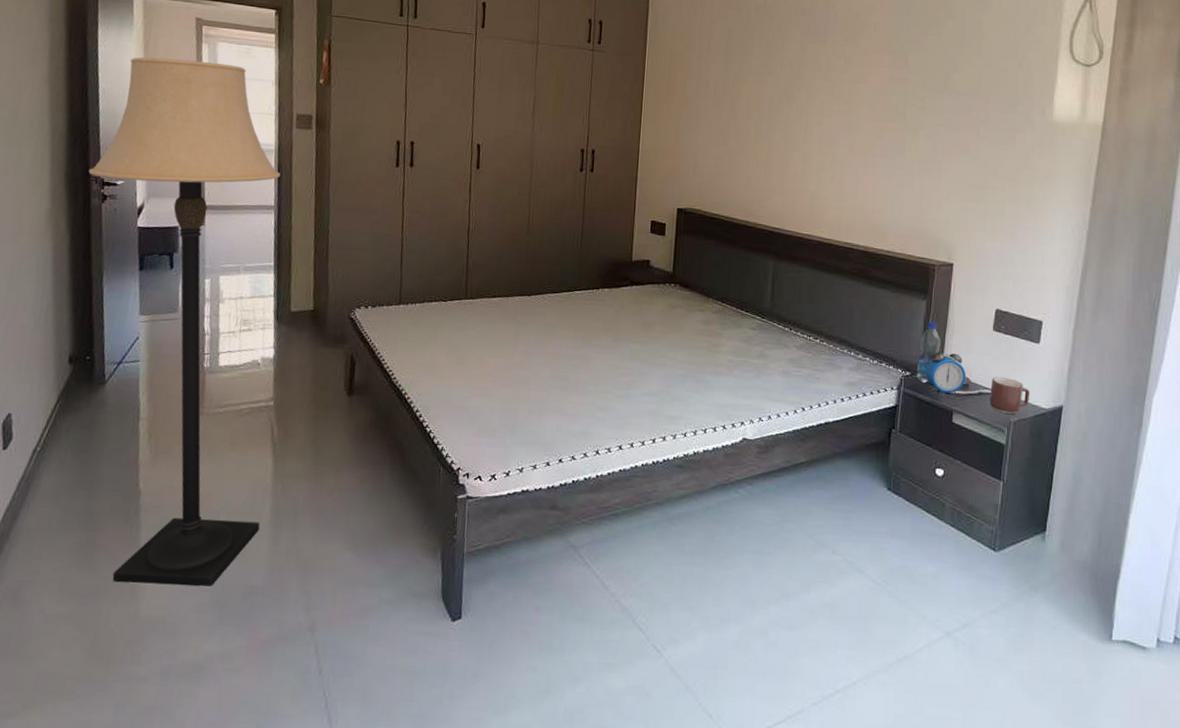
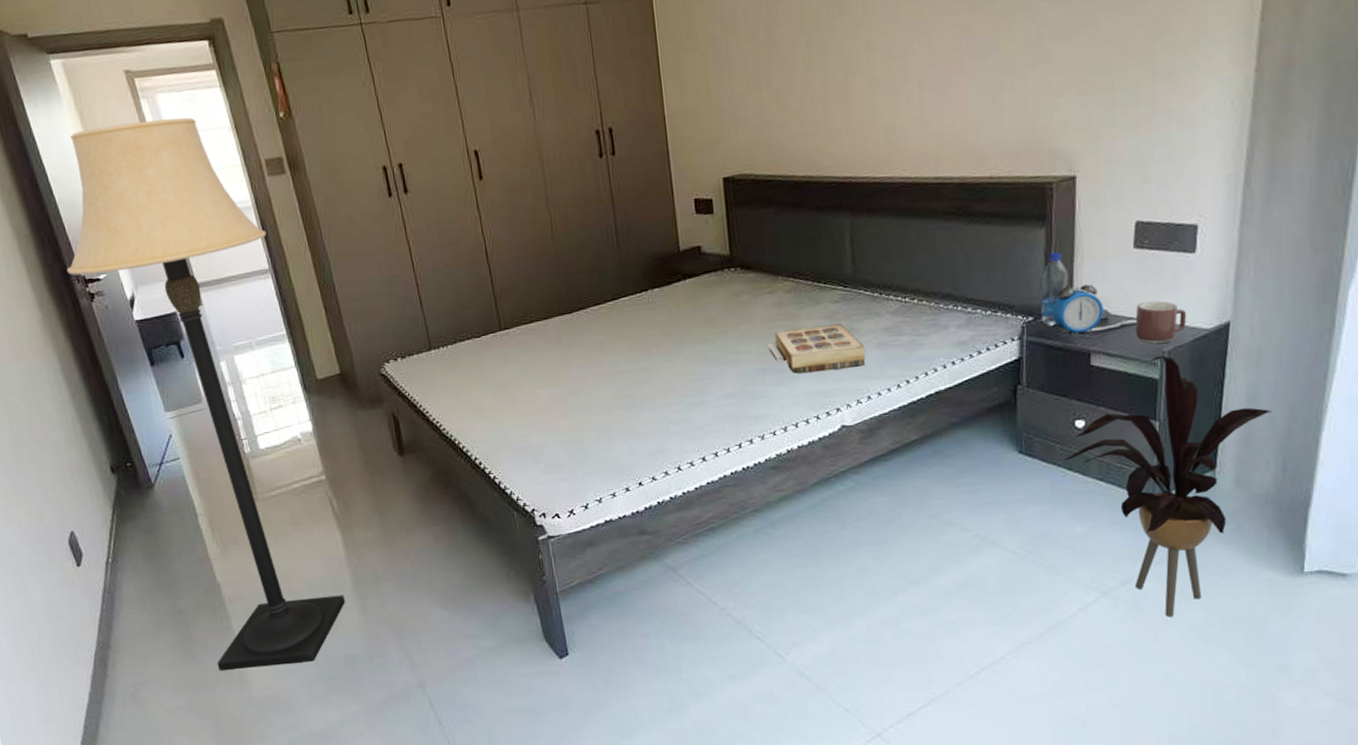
book: none [691,345,772,389] -> present [767,323,866,374]
house plant: none [923,424,1093,666] -> present [1063,355,1273,617]

